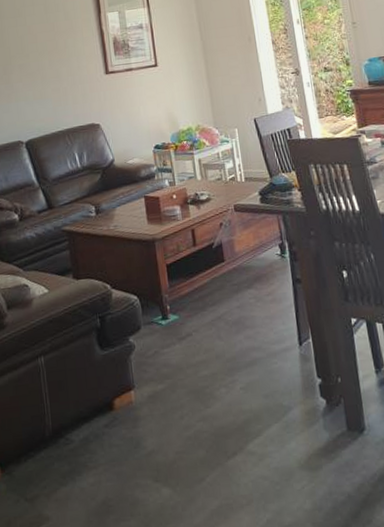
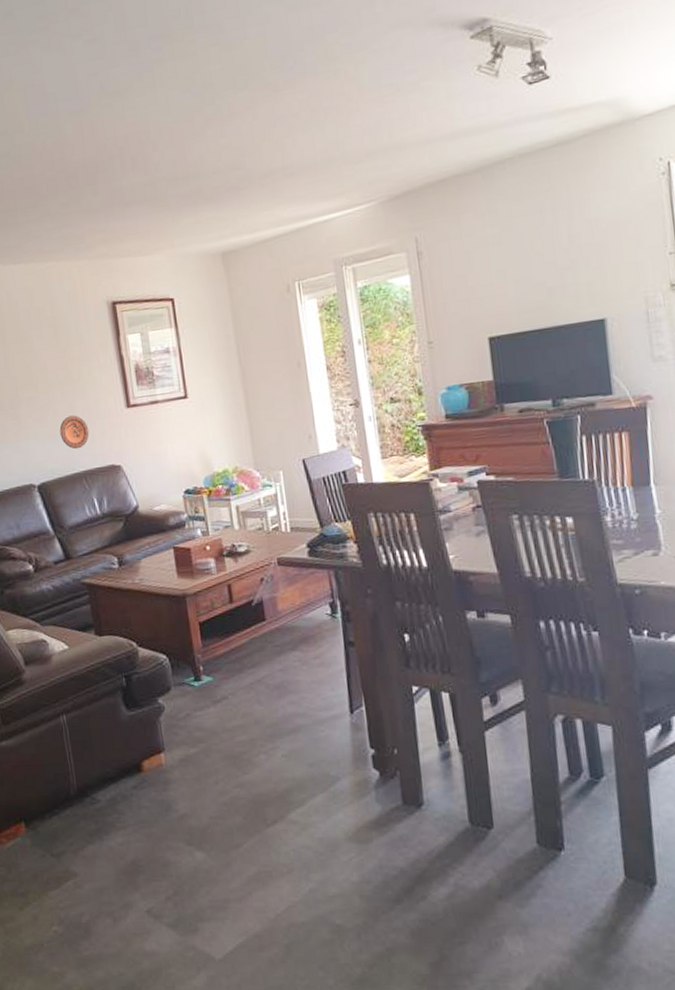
decorative plate: none [47,80,73,110] -> present [59,415,90,449]

